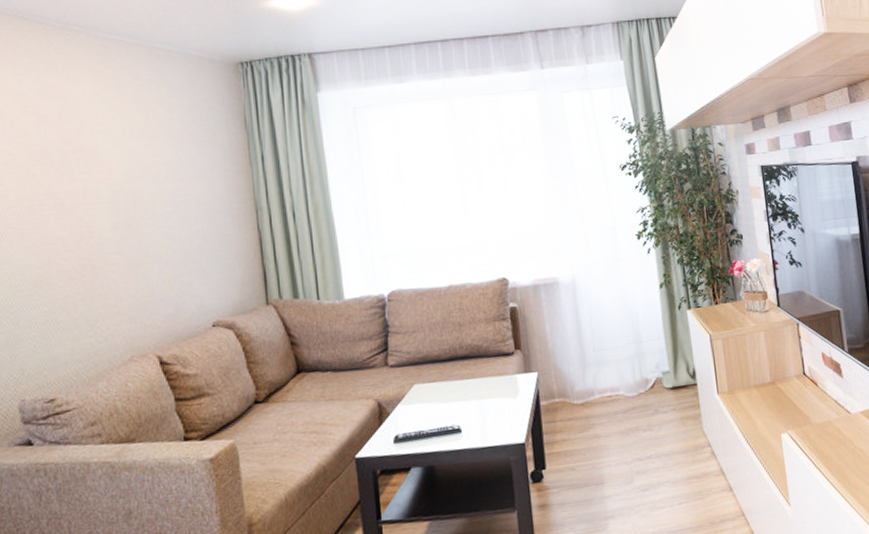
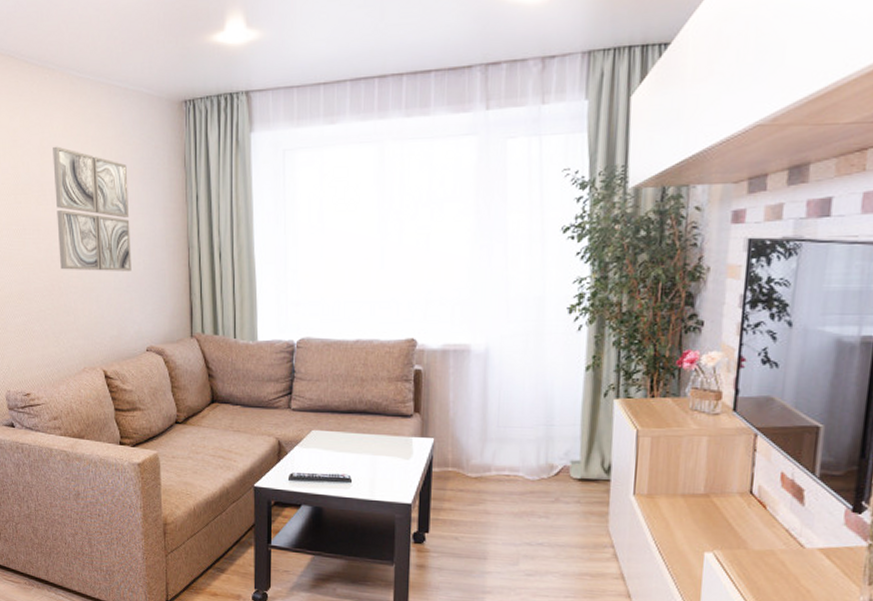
wall art: none [78,111,188,247] -> present [53,146,132,271]

